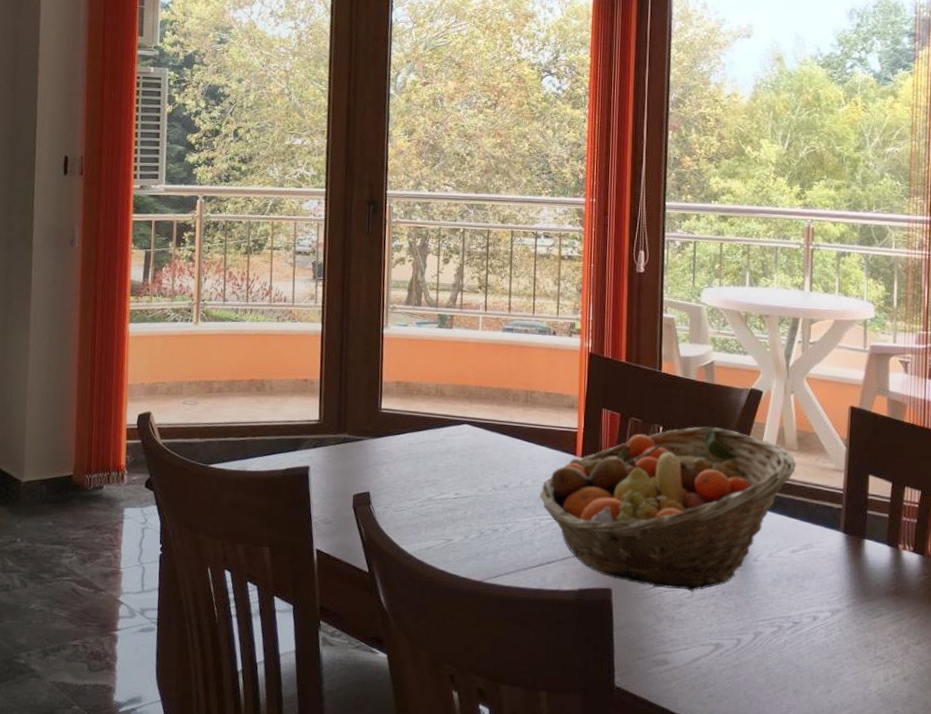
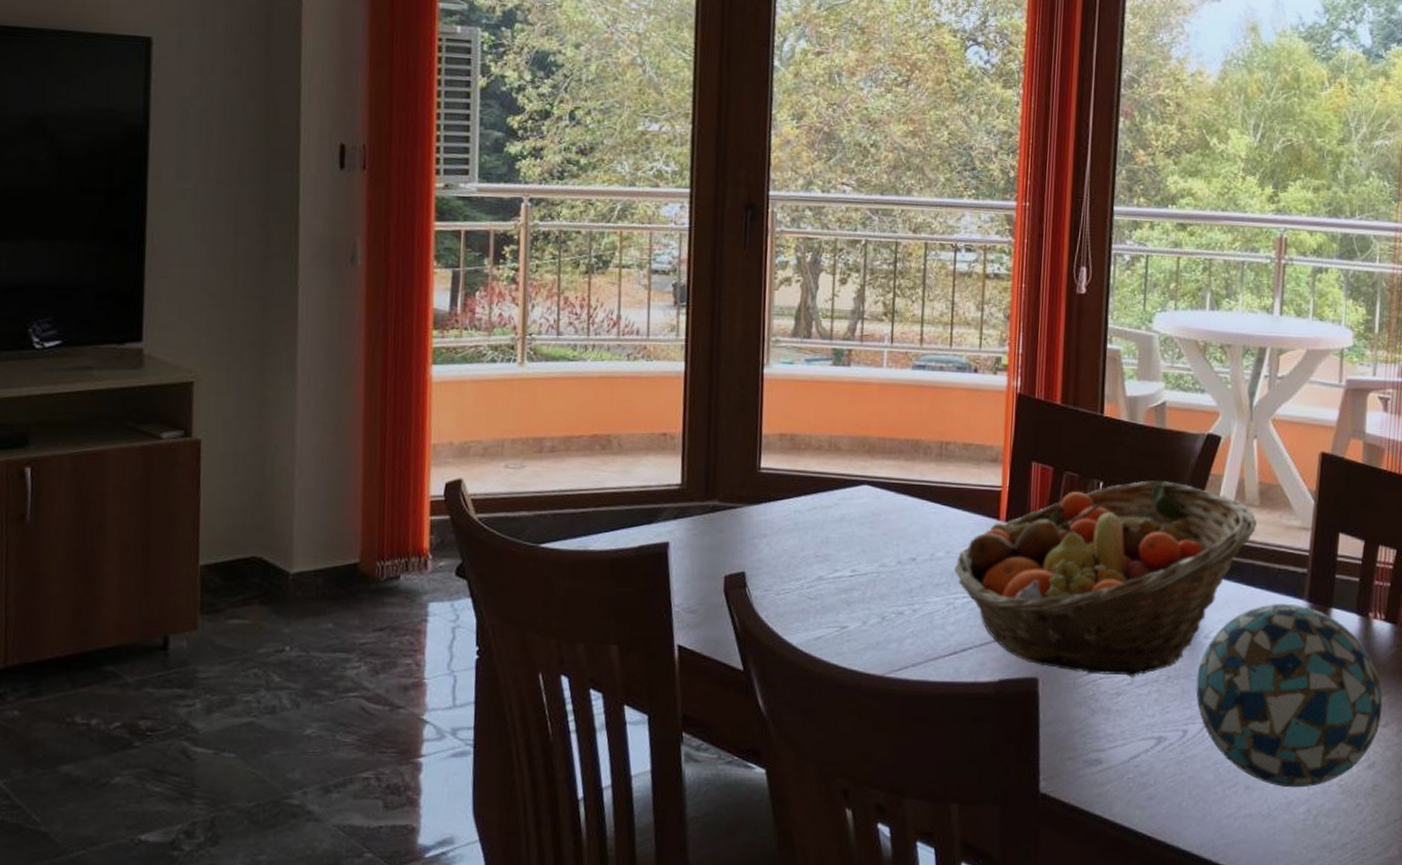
decorative ball: none [747,533,914,695] -> present [1196,603,1383,788]

